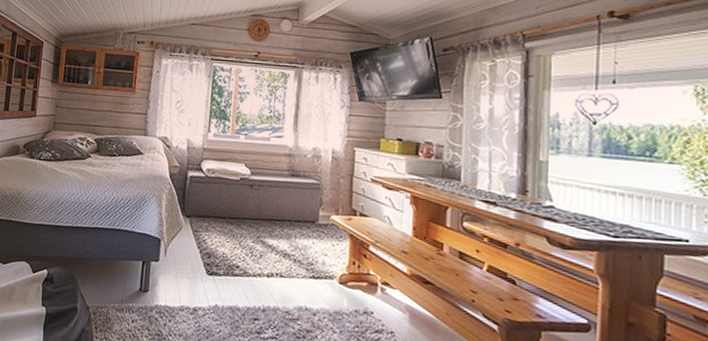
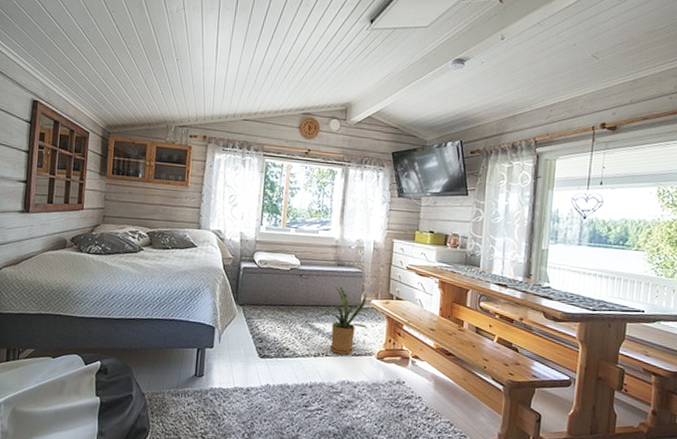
house plant: none [273,196,328,277] -> present [320,284,369,355]

